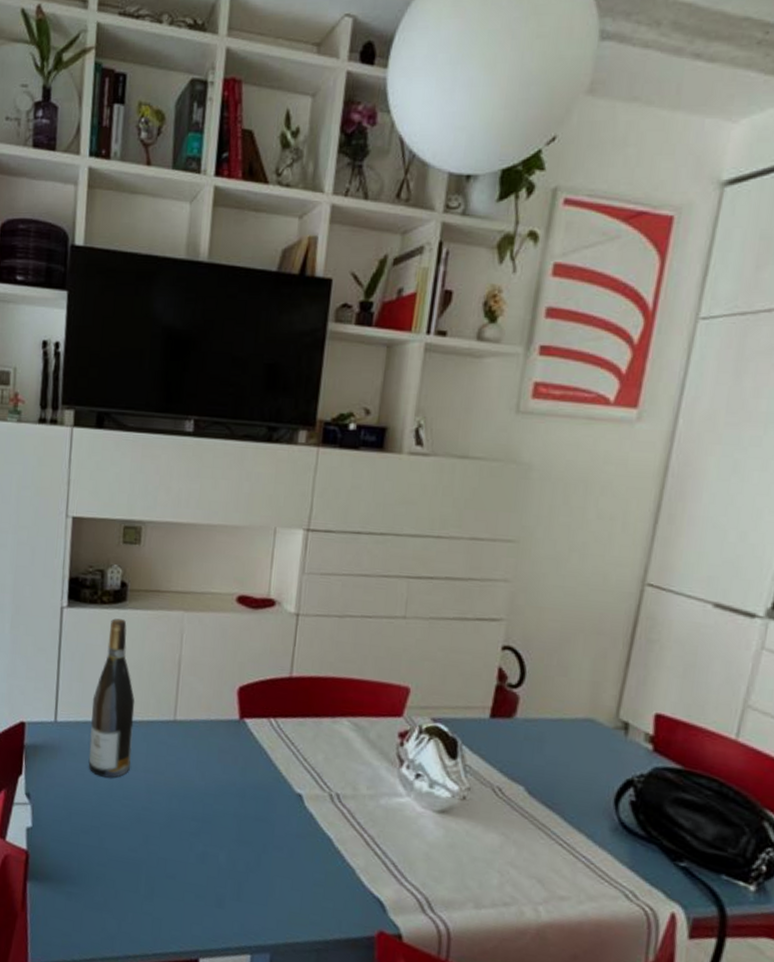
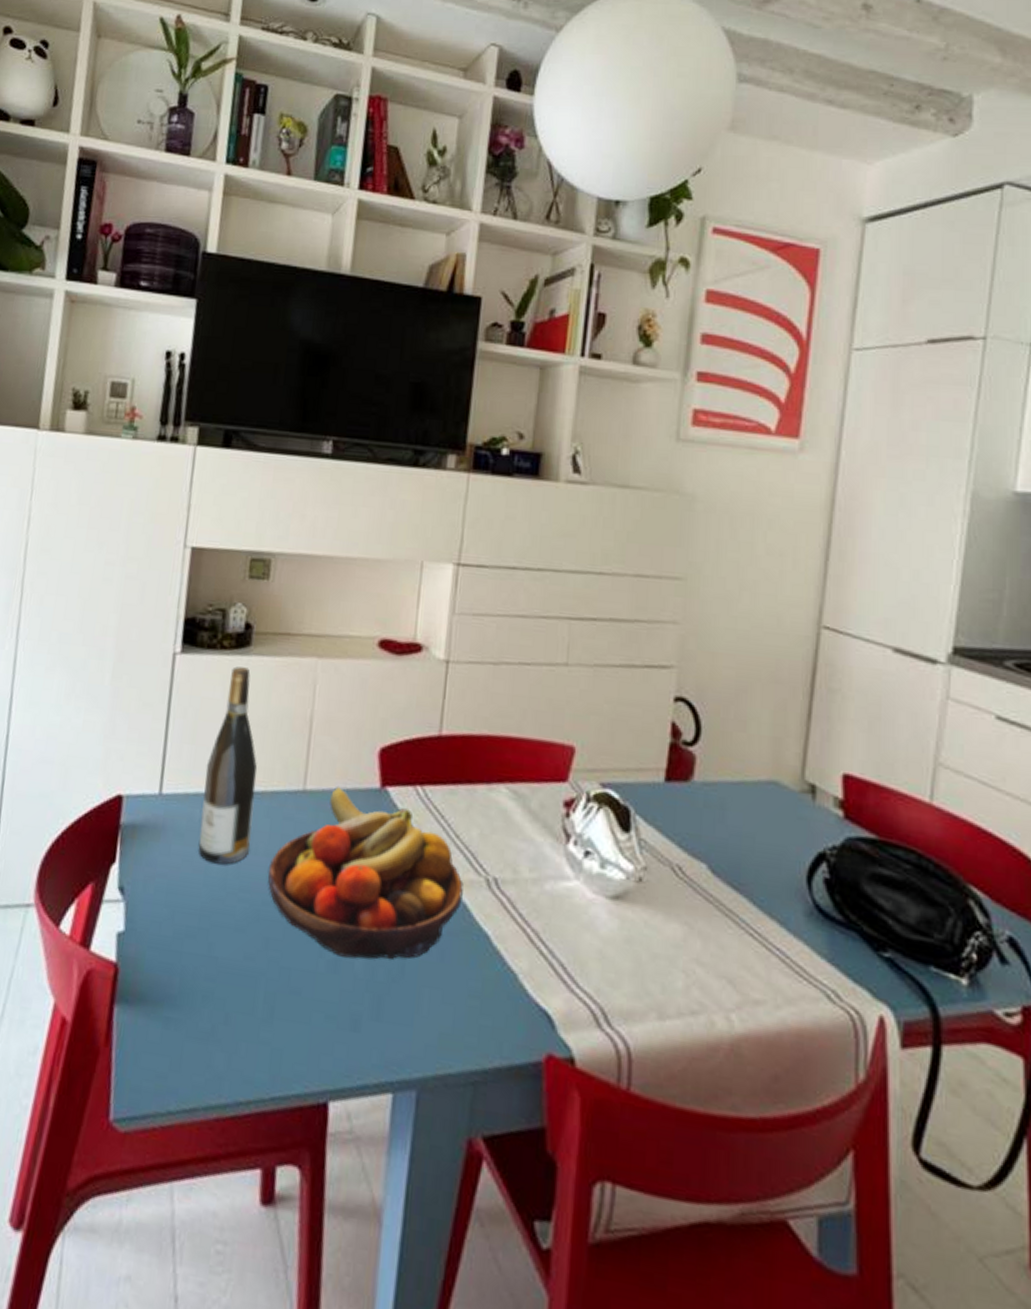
fruit bowl: none [146,717,310,854] -> present [268,785,464,959]

